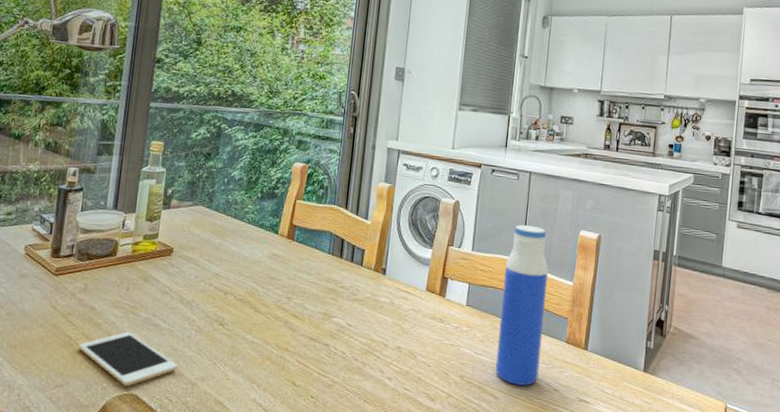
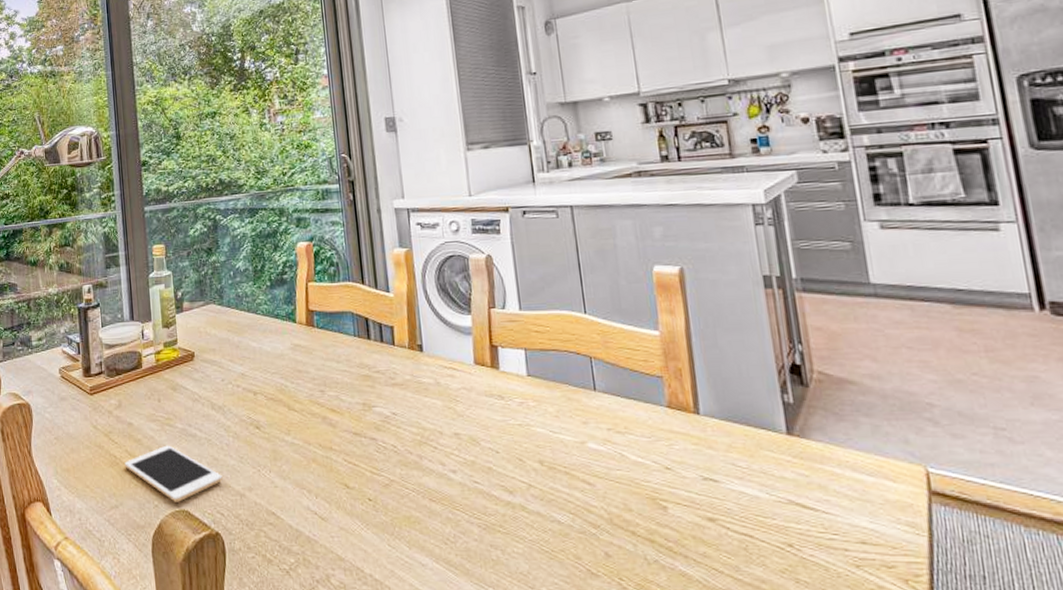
water bottle: present [495,225,548,386] -> none [565,269,641,466]

